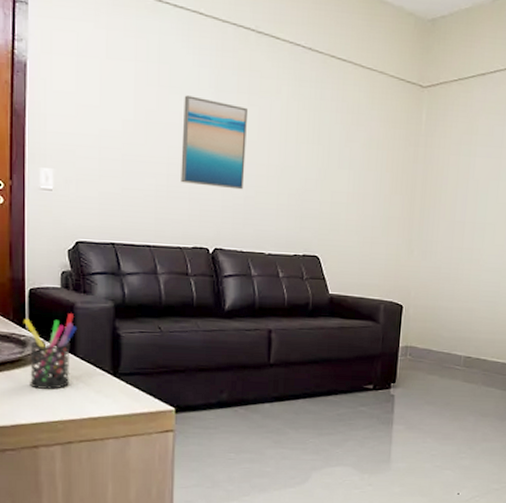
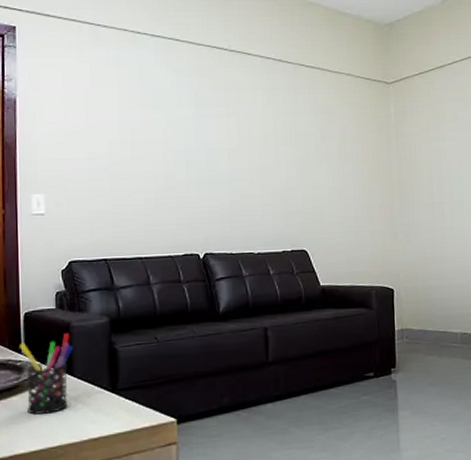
wall art: present [181,95,249,190] -> none [166,113,229,195]

